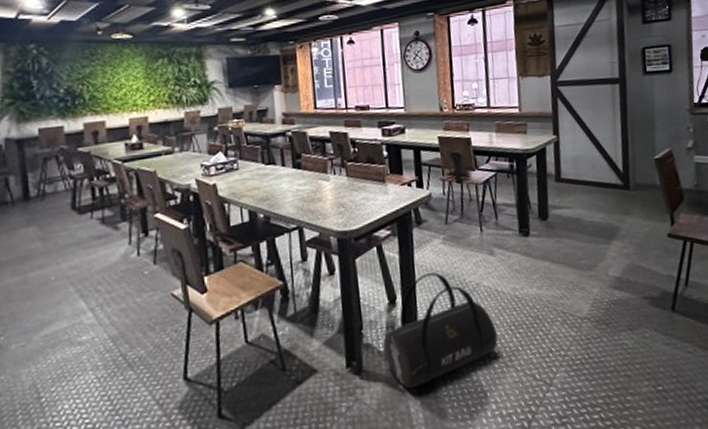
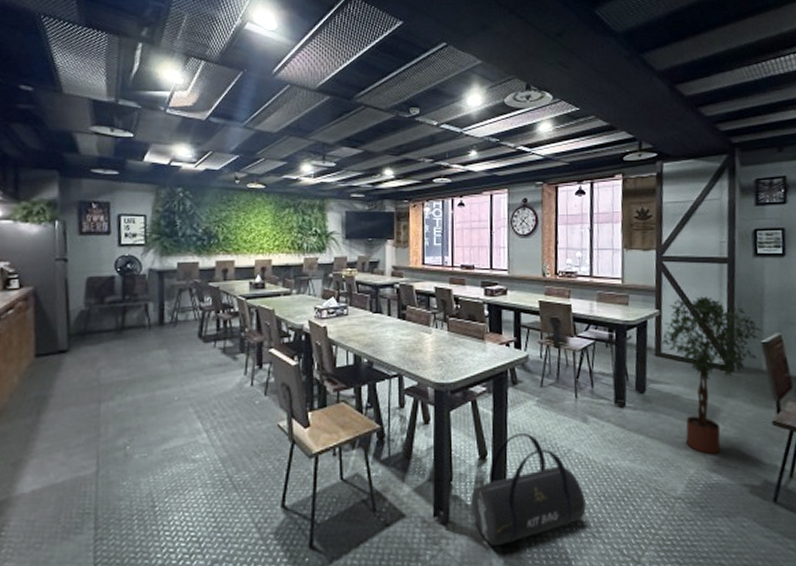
potted tree: none [561,118,654,273] -> present [662,296,762,455]

